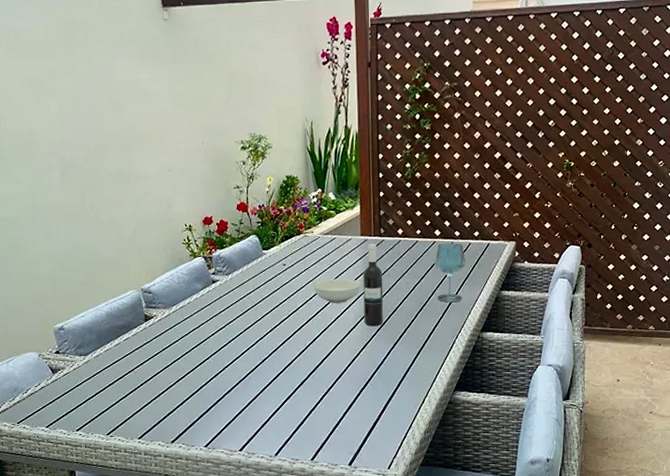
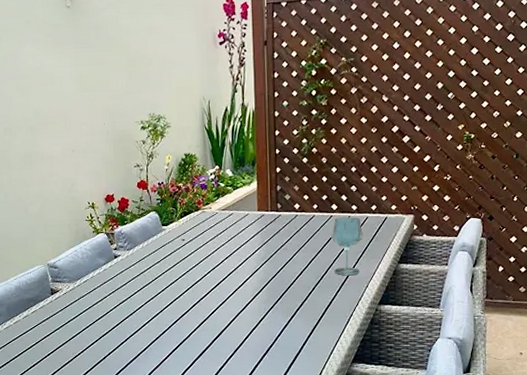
bowl: present [312,278,362,303] -> none [210,252,259,277]
wine bottle: present [362,243,384,326] -> none [260,218,281,299]

